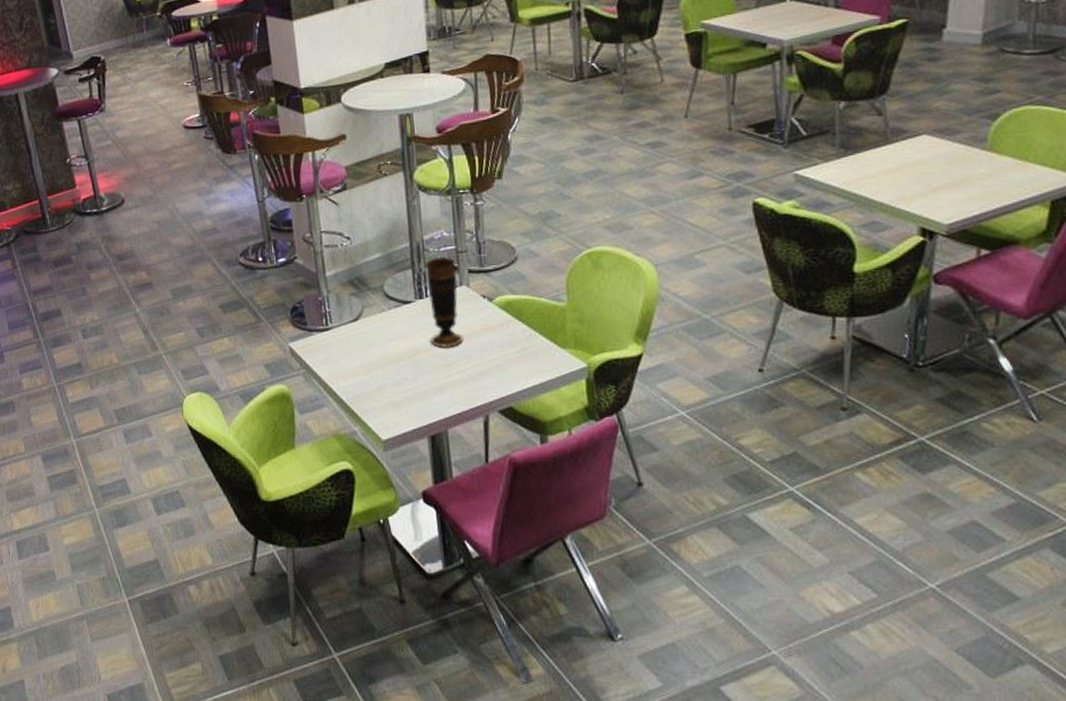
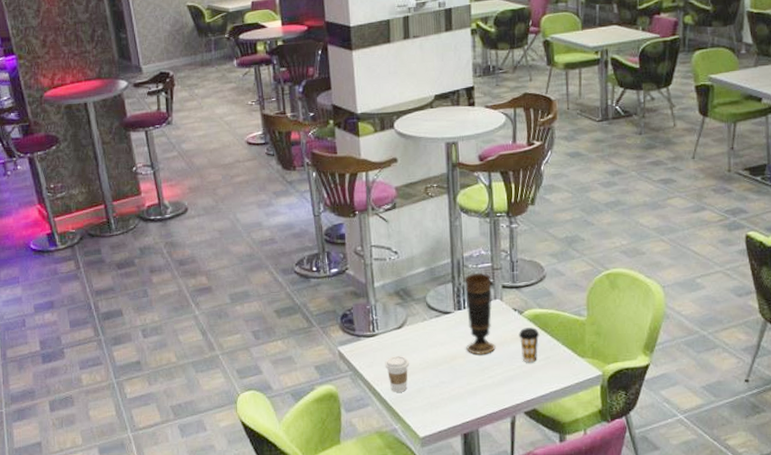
coffee cup: none [340,350,367,391] -> present [385,355,409,392]
coffee cup: none [489,316,514,356] -> present [518,327,540,363]

